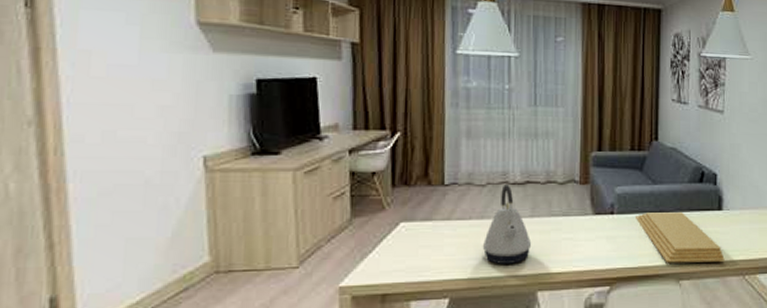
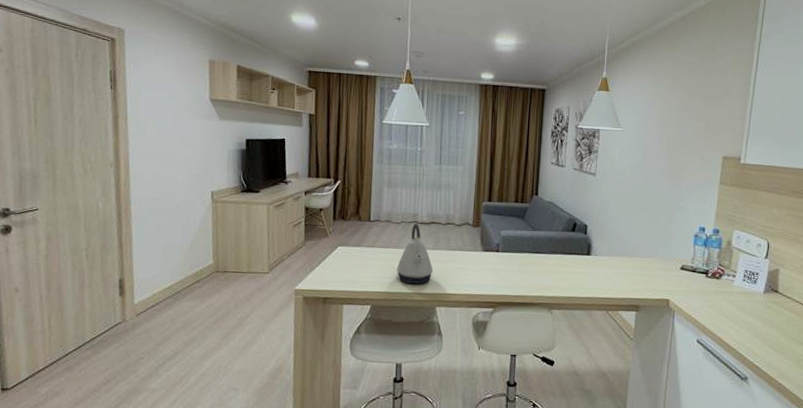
cutting board: present [636,212,725,263] -> none [517,253,591,298]

